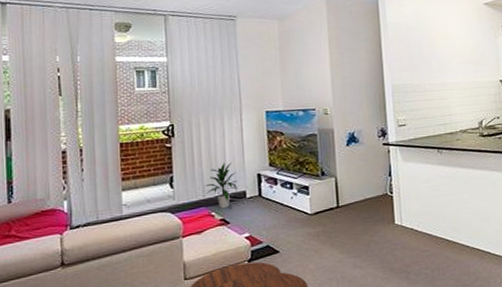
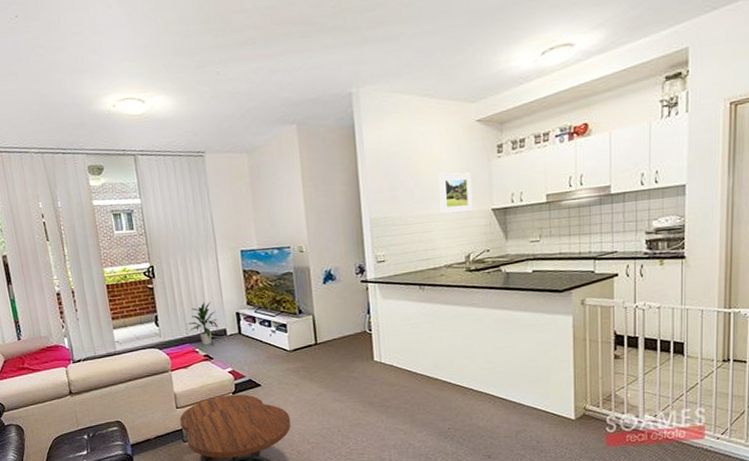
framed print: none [453,46,484,84] -> present [438,172,473,215]

